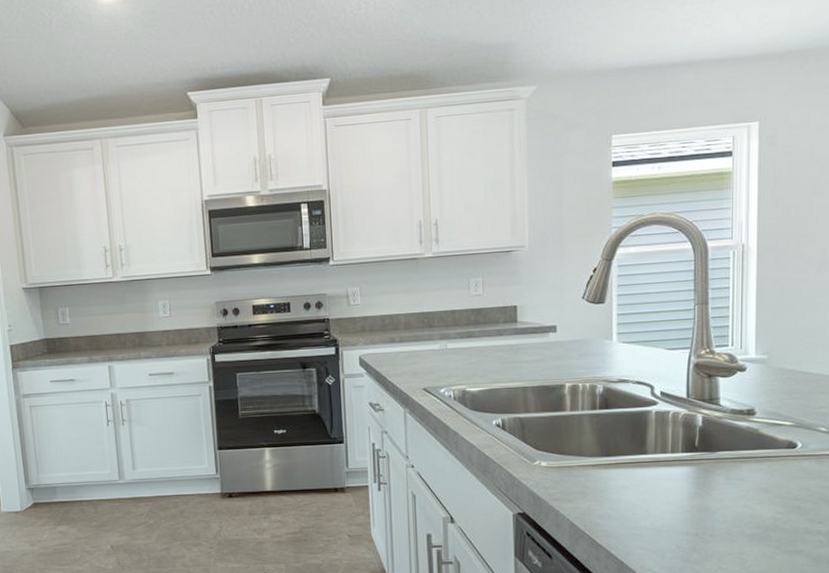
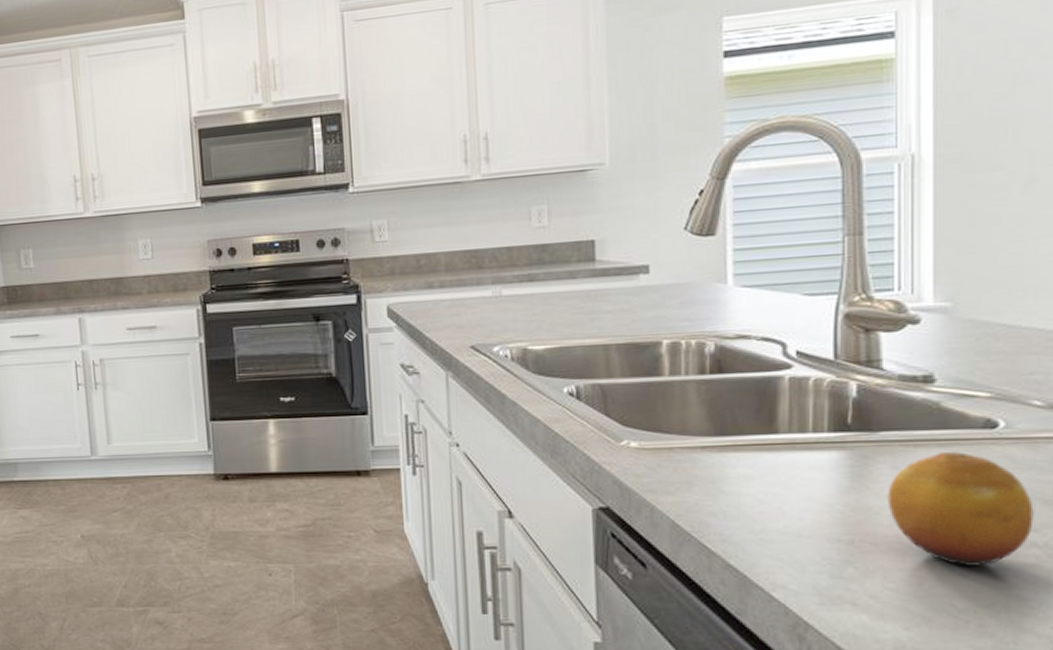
fruit: none [722,466,820,551] -> present [887,452,1034,568]

